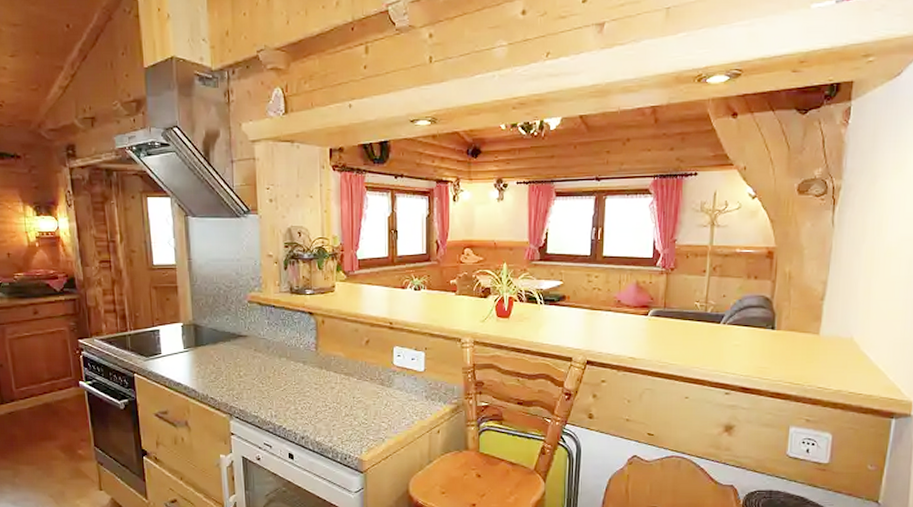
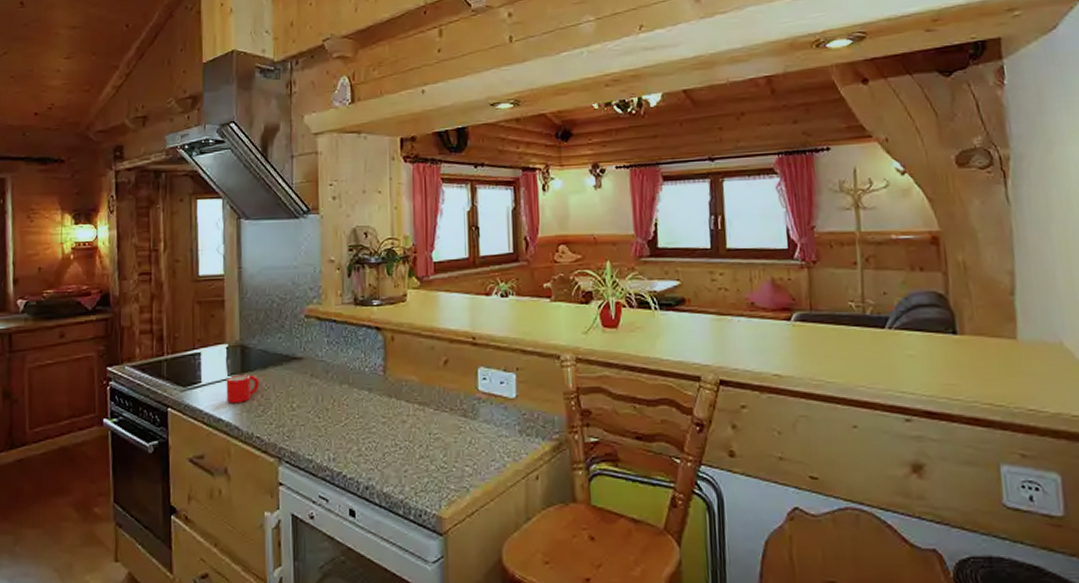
mug: none [182,348,211,372] -> present [226,374,259,404]

